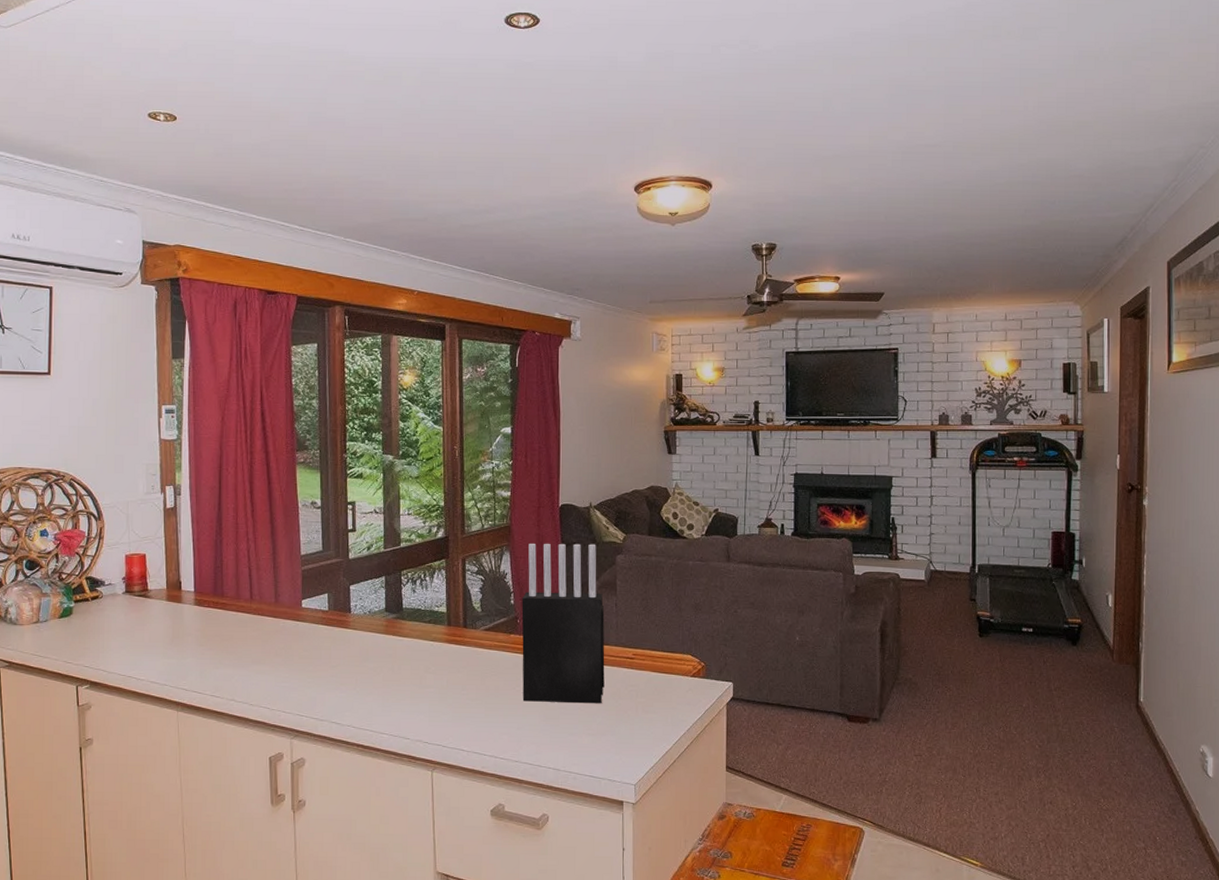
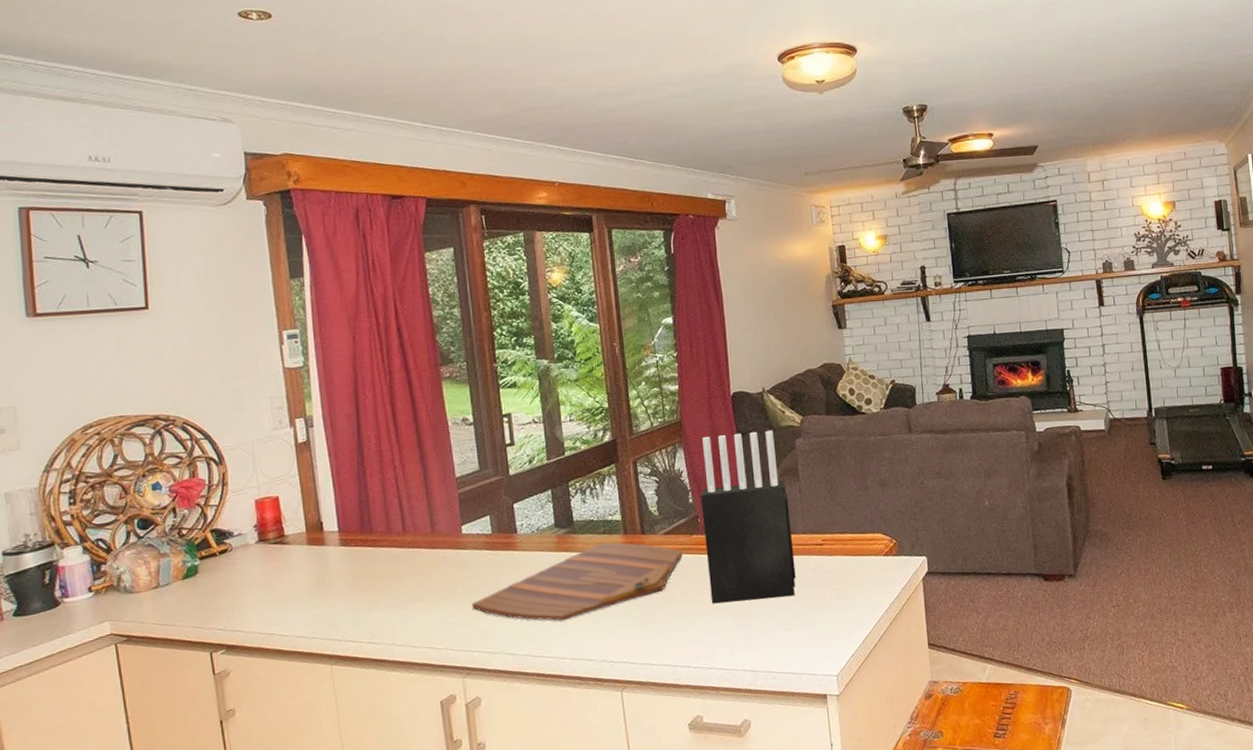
cutting board: none [304,631,500,698] -> present [471,542,683,621]

